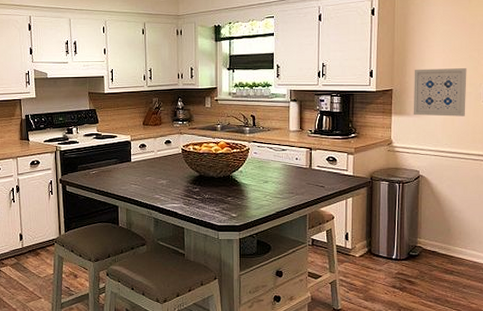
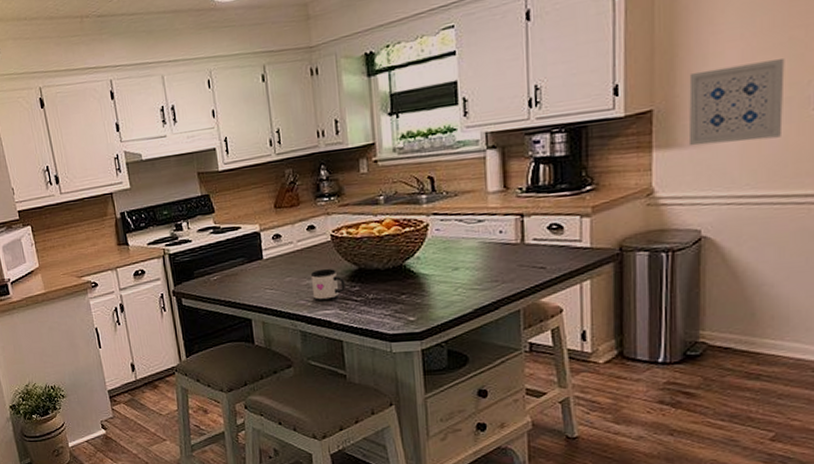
mug: none [165,173,189,197] -> present [310,268,345,302]

